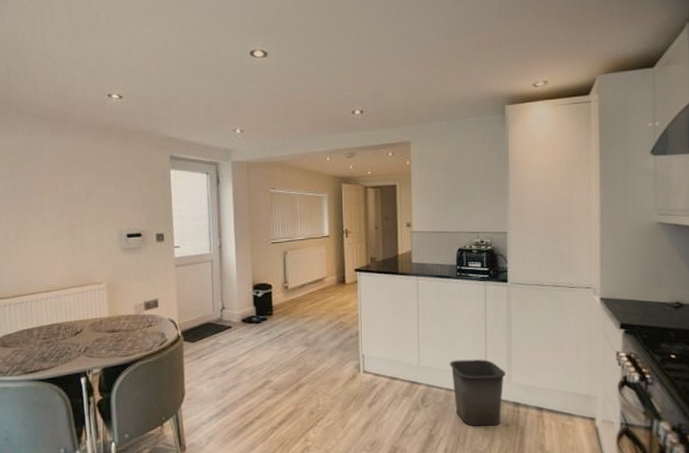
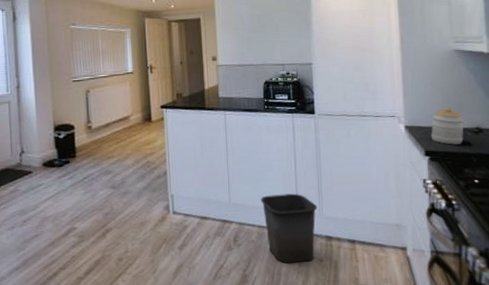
jar: none [627,280,664,319] -> present [430,107,465,145]

